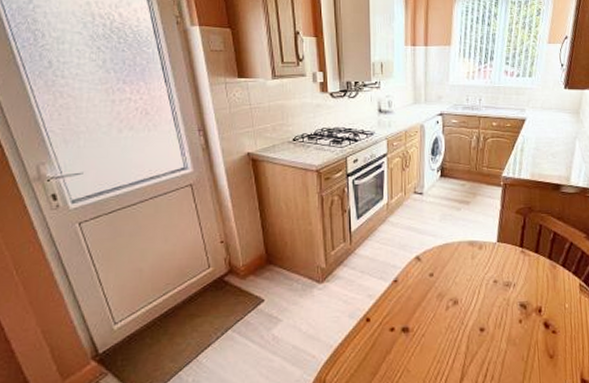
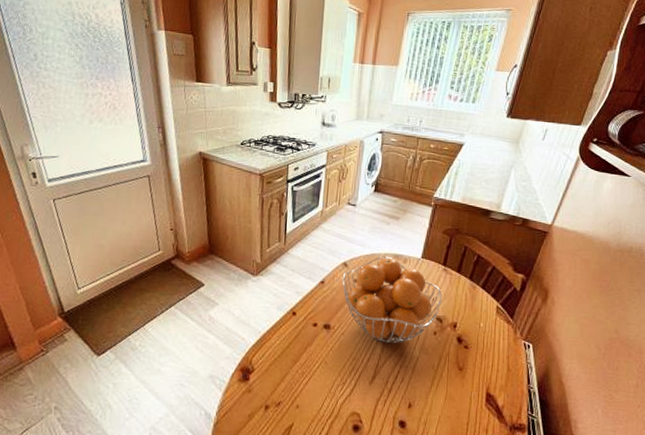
fruit basket: none [416,244,523,340] -> present [342,256,442,344]

